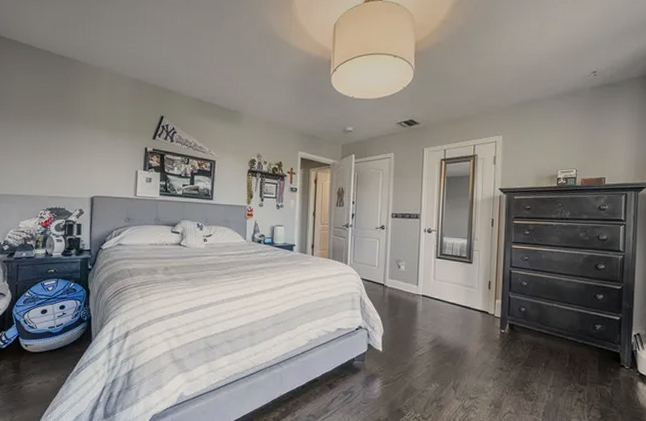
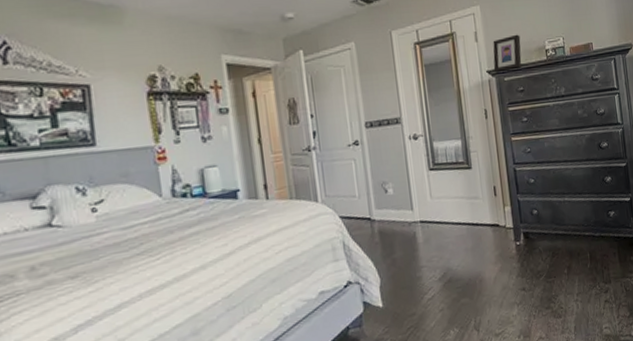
picture frame: none [505,162,535,192] -> present [493,34,522,73]

